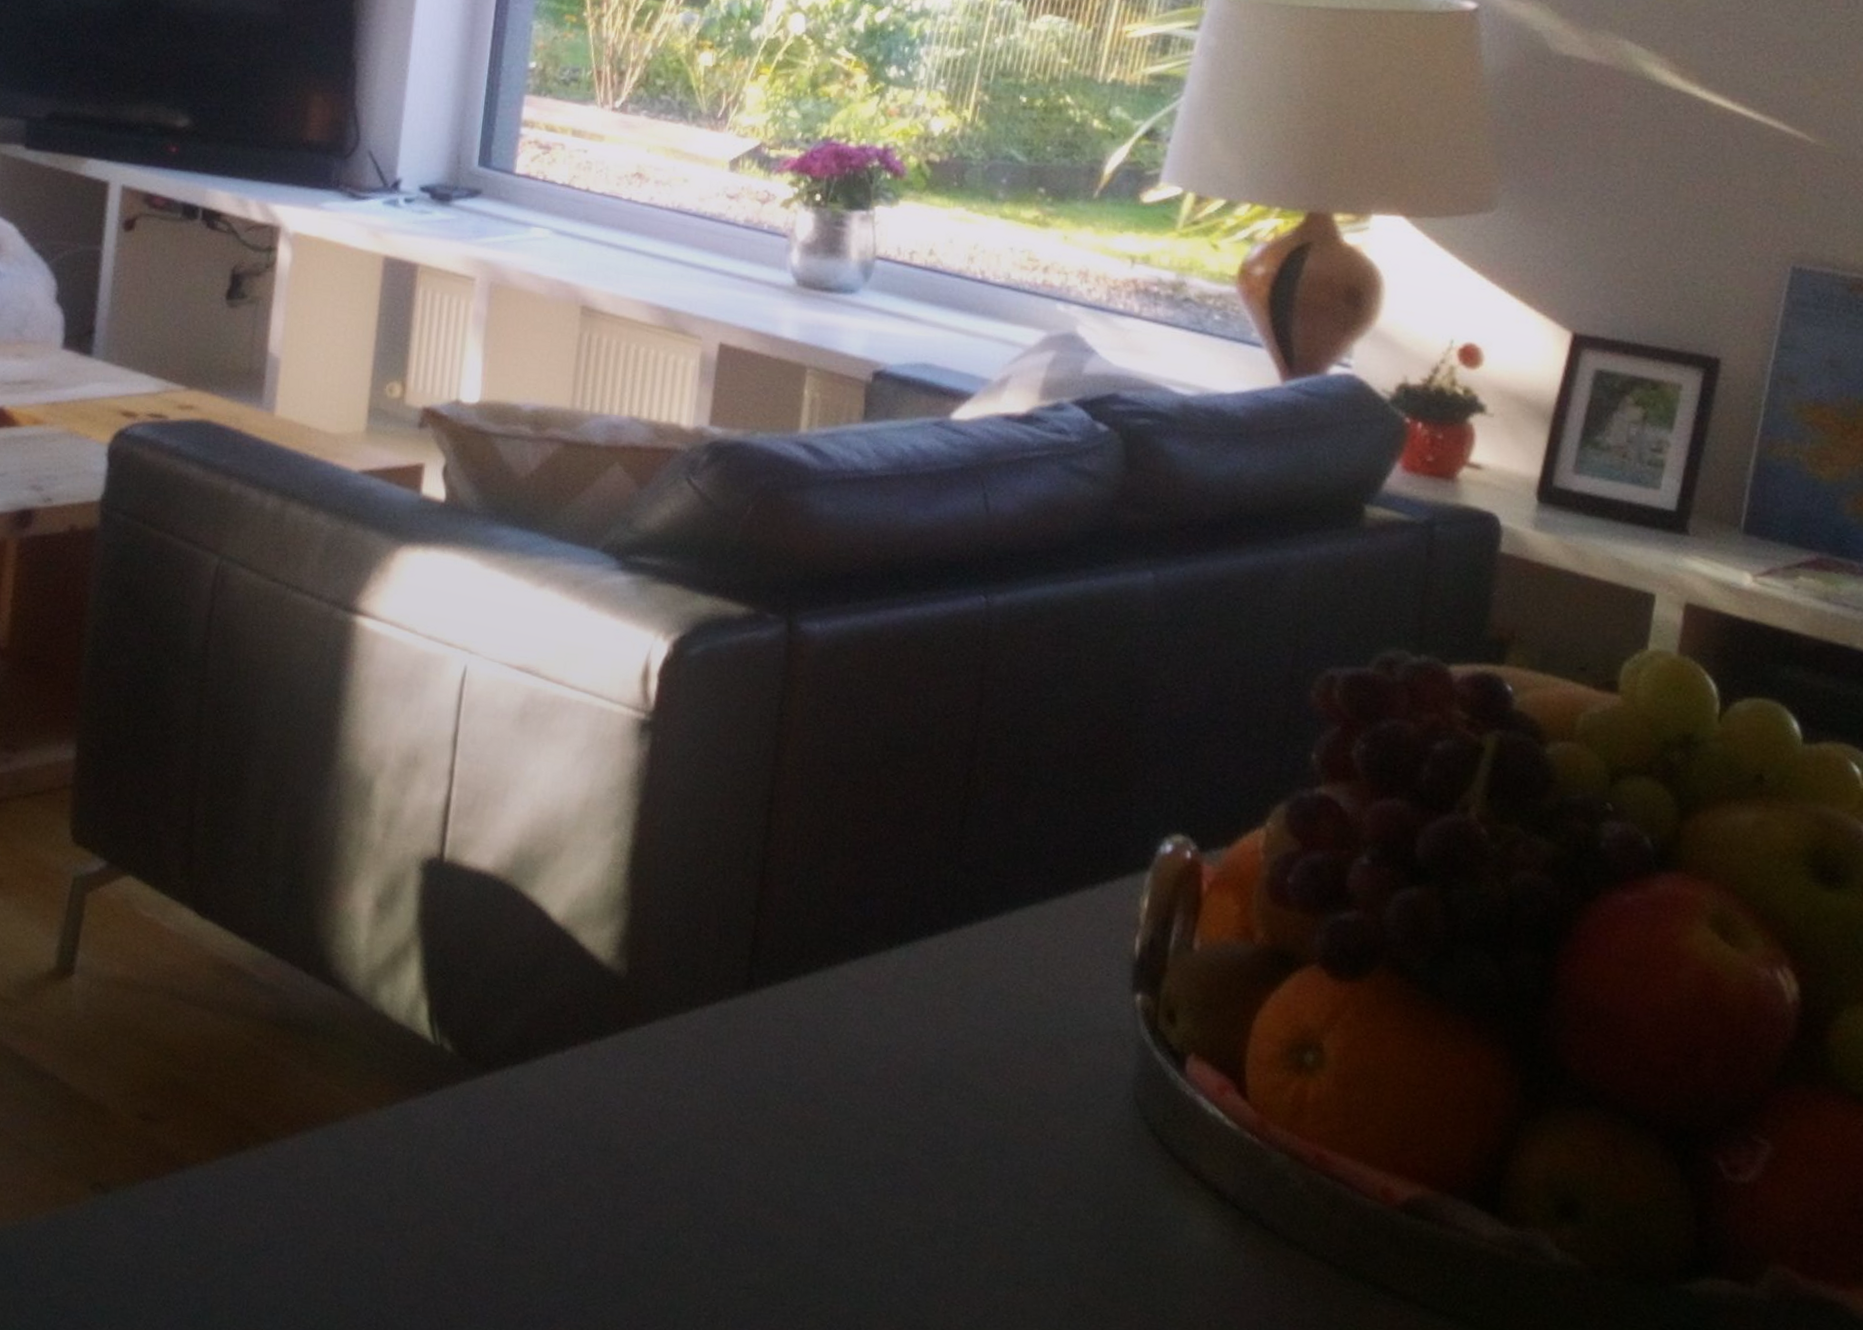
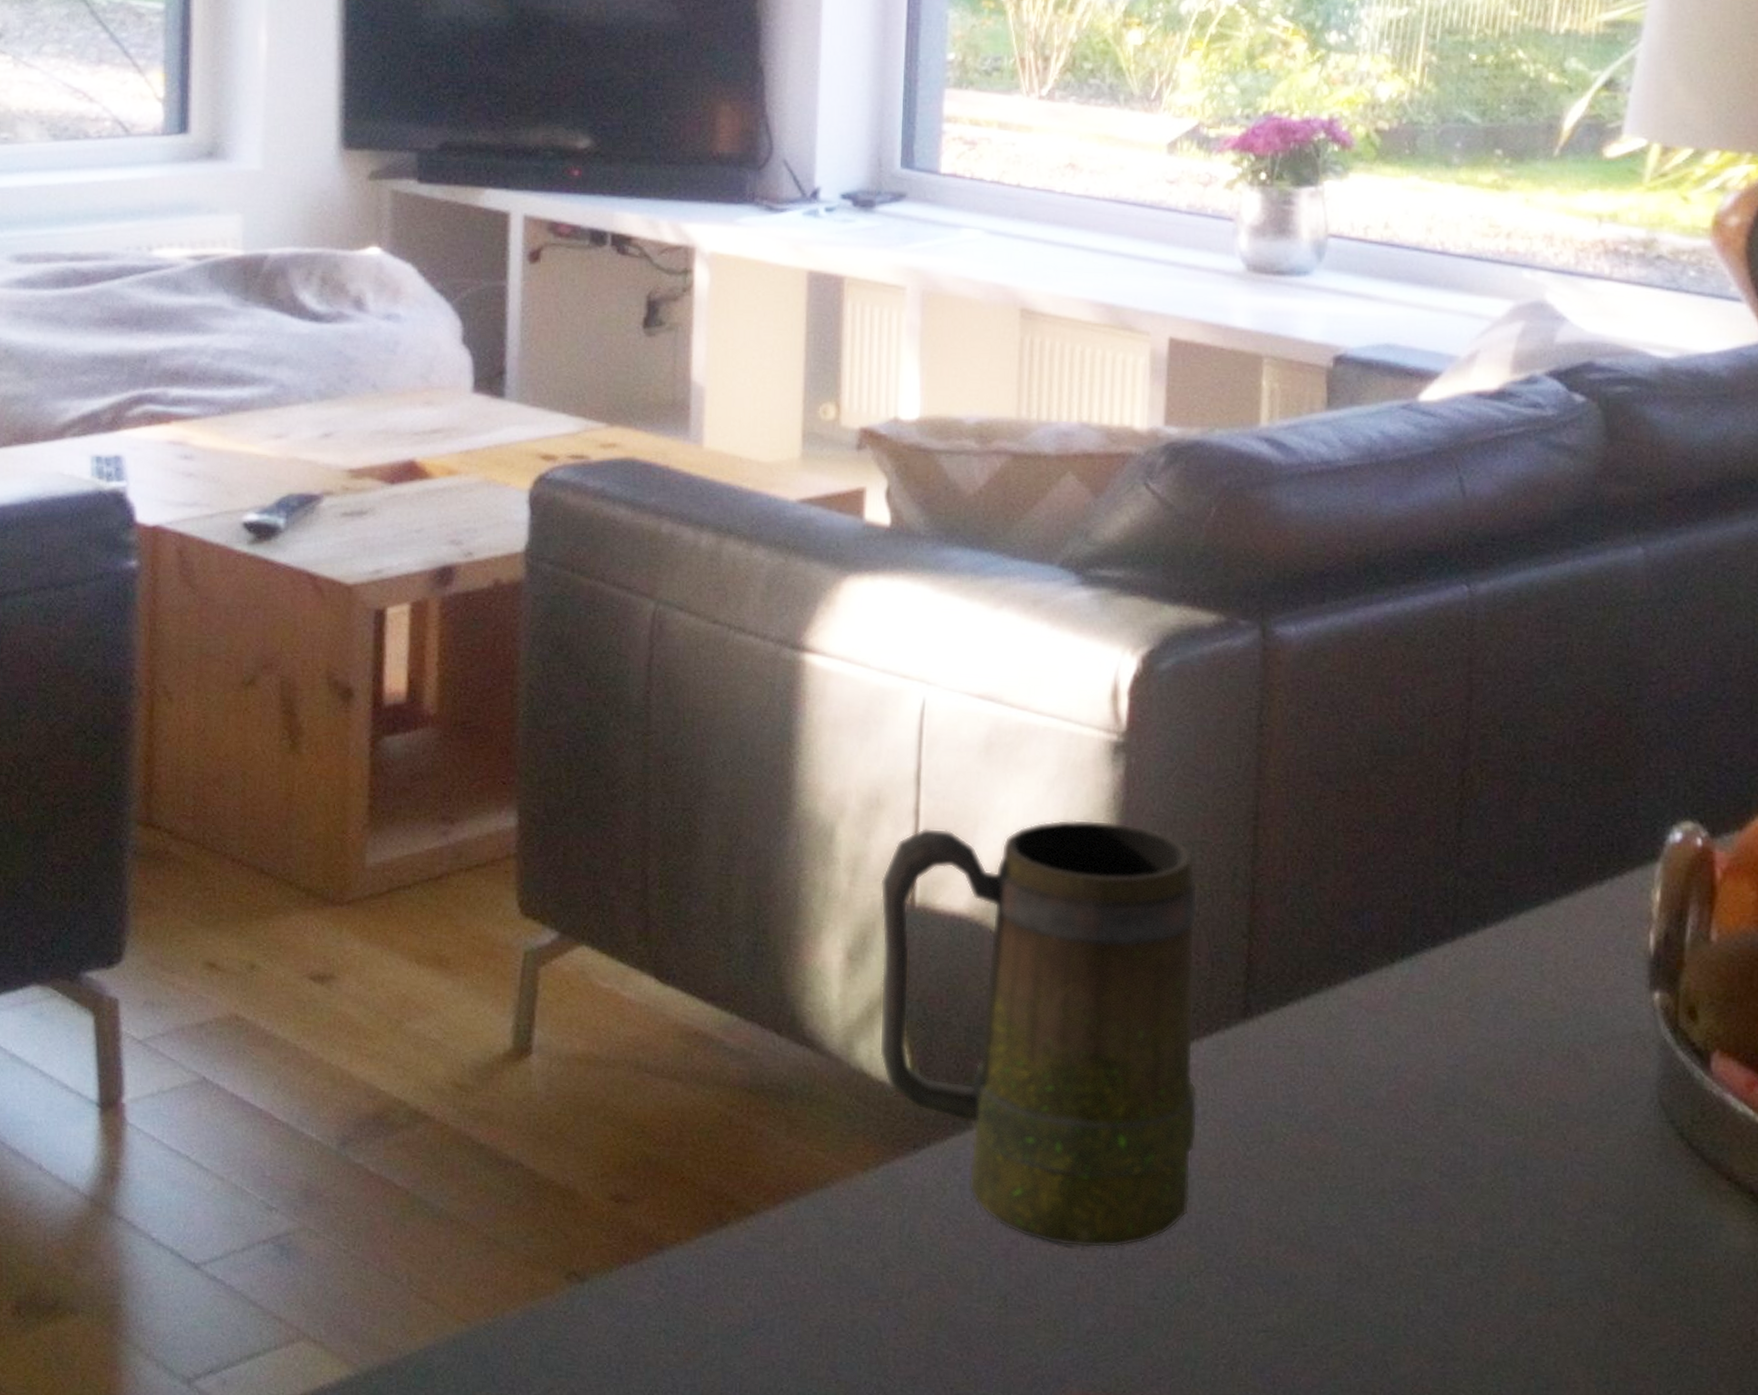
mug: none [400,788,712,1199] -> present [879,819,1199,1248]

